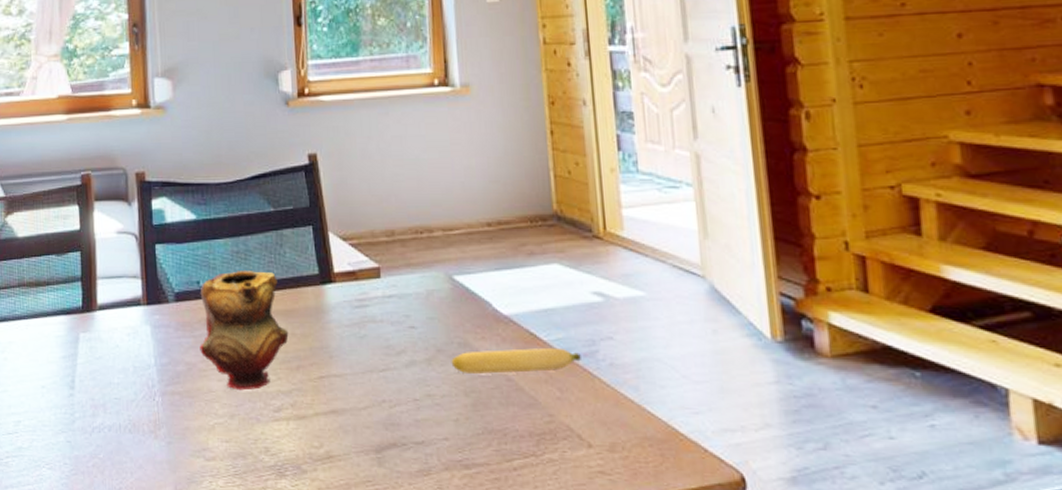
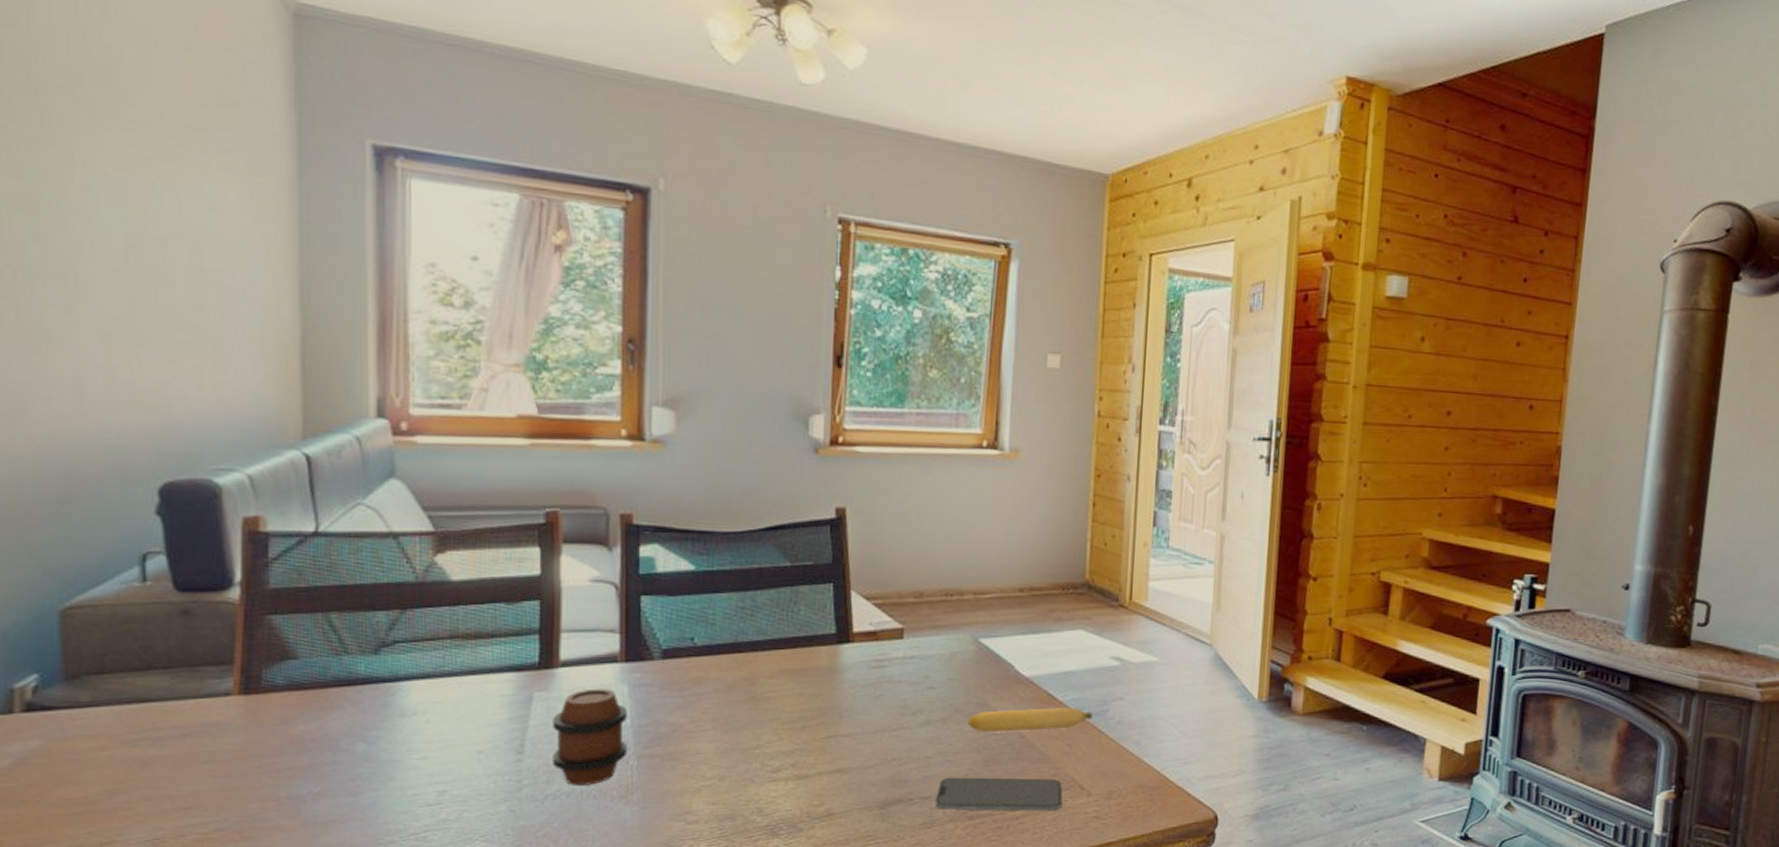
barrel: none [95,329,153,420] -> present [553,688,627,785]
teapot: present [199,271,289,391] -> none [688,627,796,752]
smartphone: none [428,421,562,463] -> present [934,777,1063,811]

